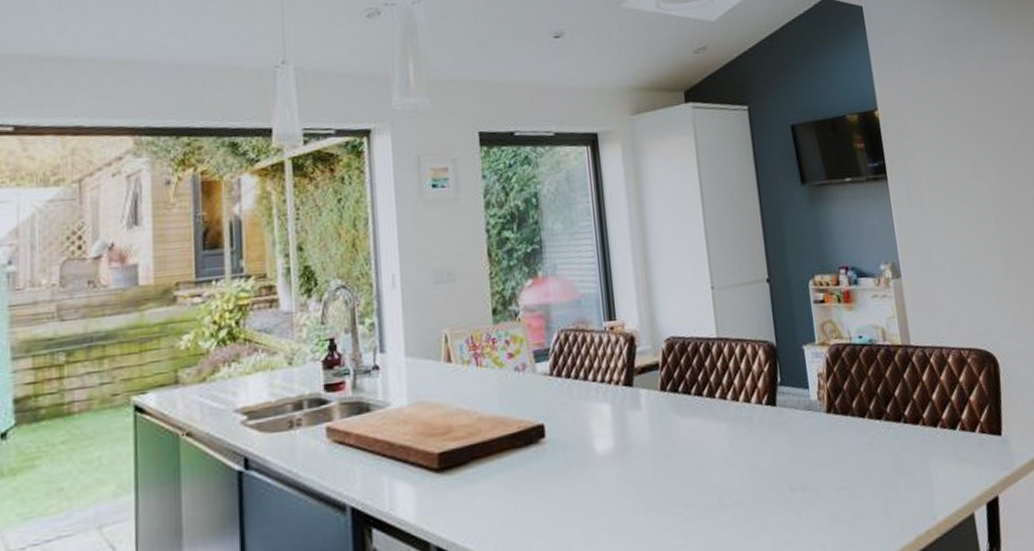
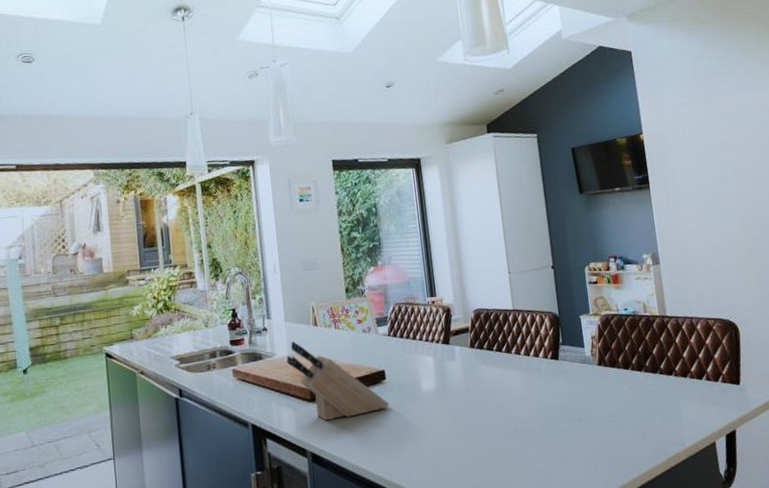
knife block: none [406,383,549,500] -> present [286,340,389,421]

